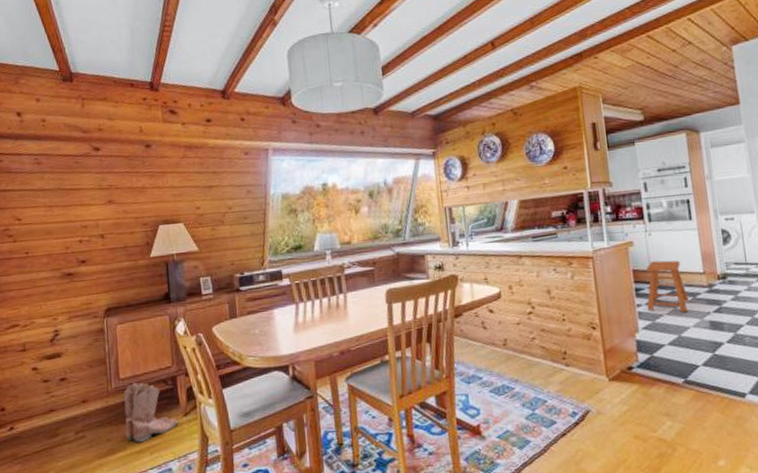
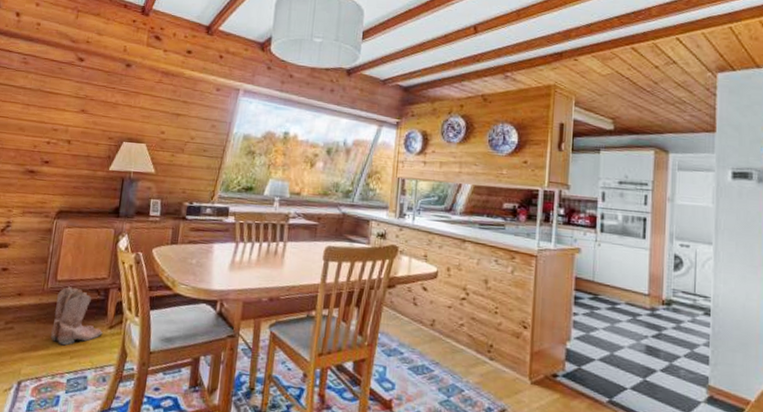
stool: present [646,260,689,313] -> none [583,272,628,332]

